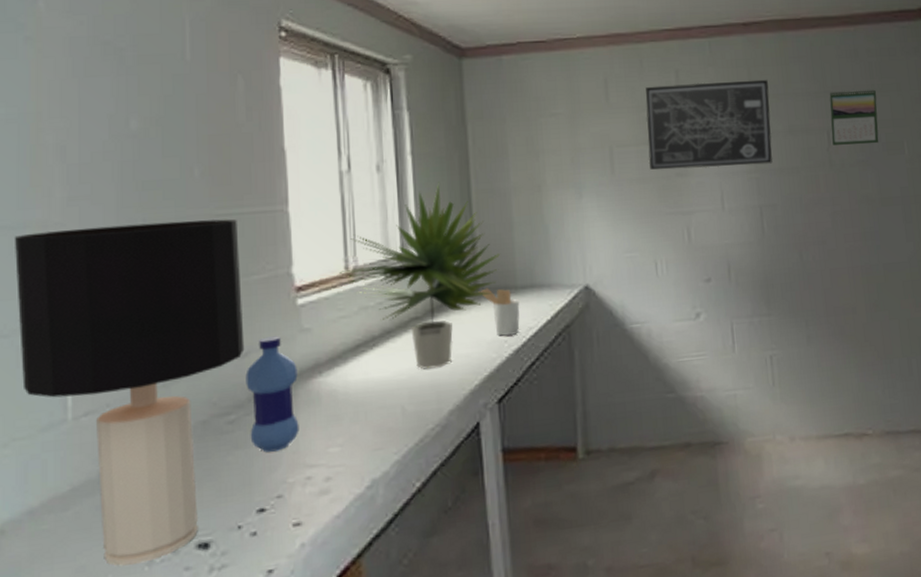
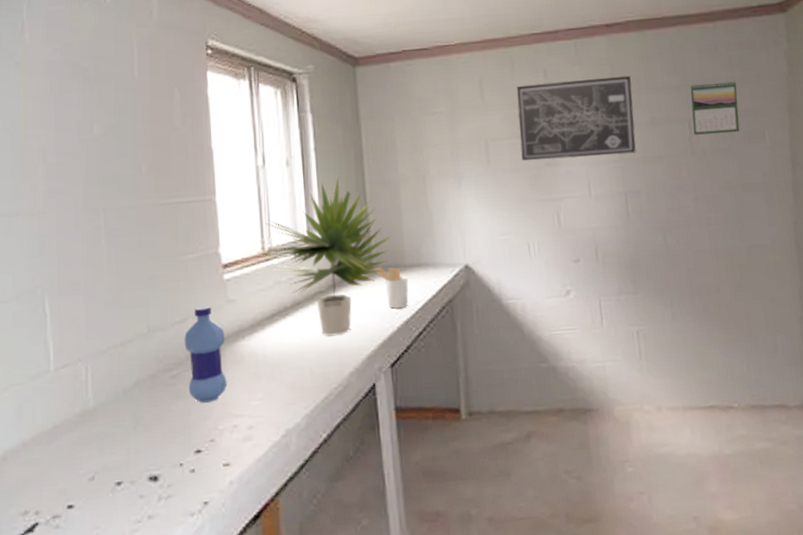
desk lamp: present [14,219,245,567] -> none [9,207,183,492]

